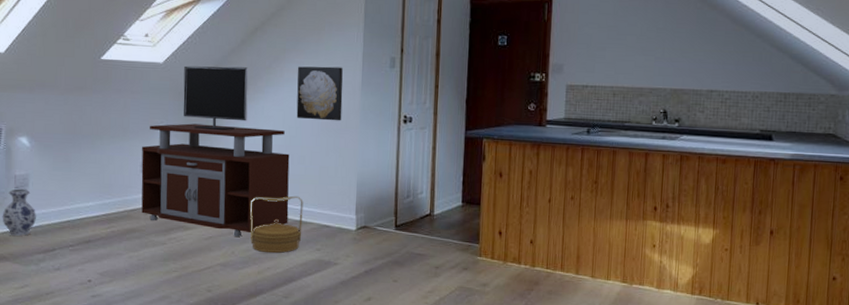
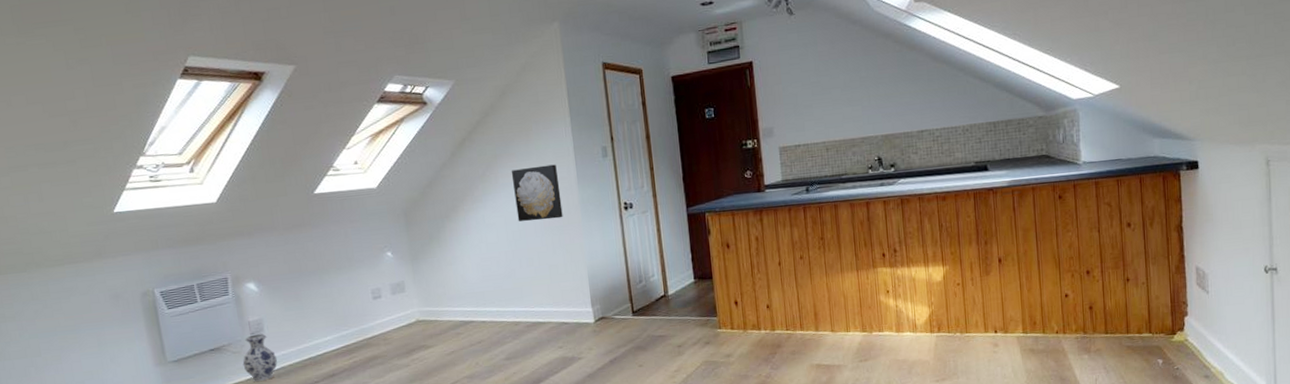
tv stand: present [141,65,290,237] -> none [369,179,527,347]
basket: present [249,195,303,253] -> none [485,298,542,359]

